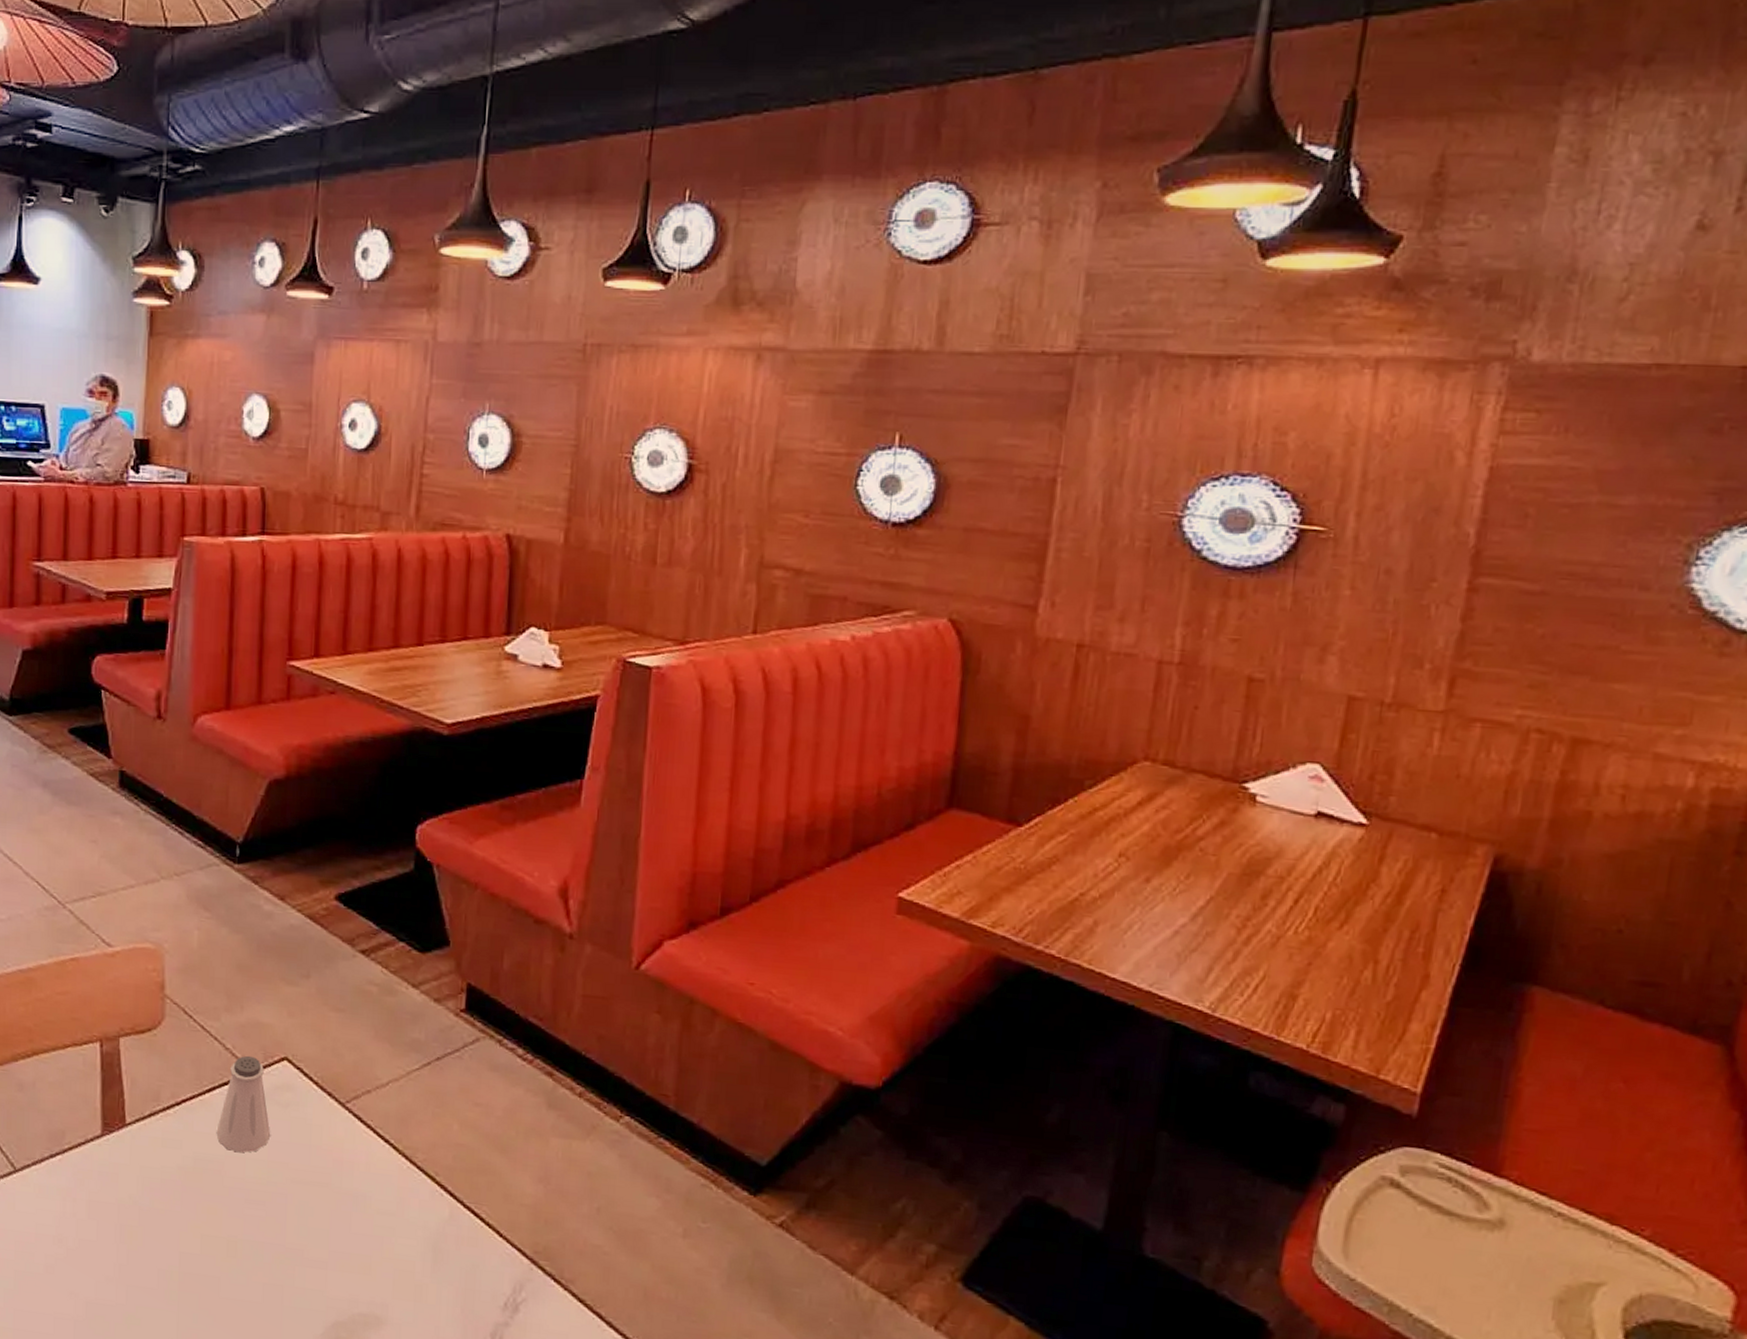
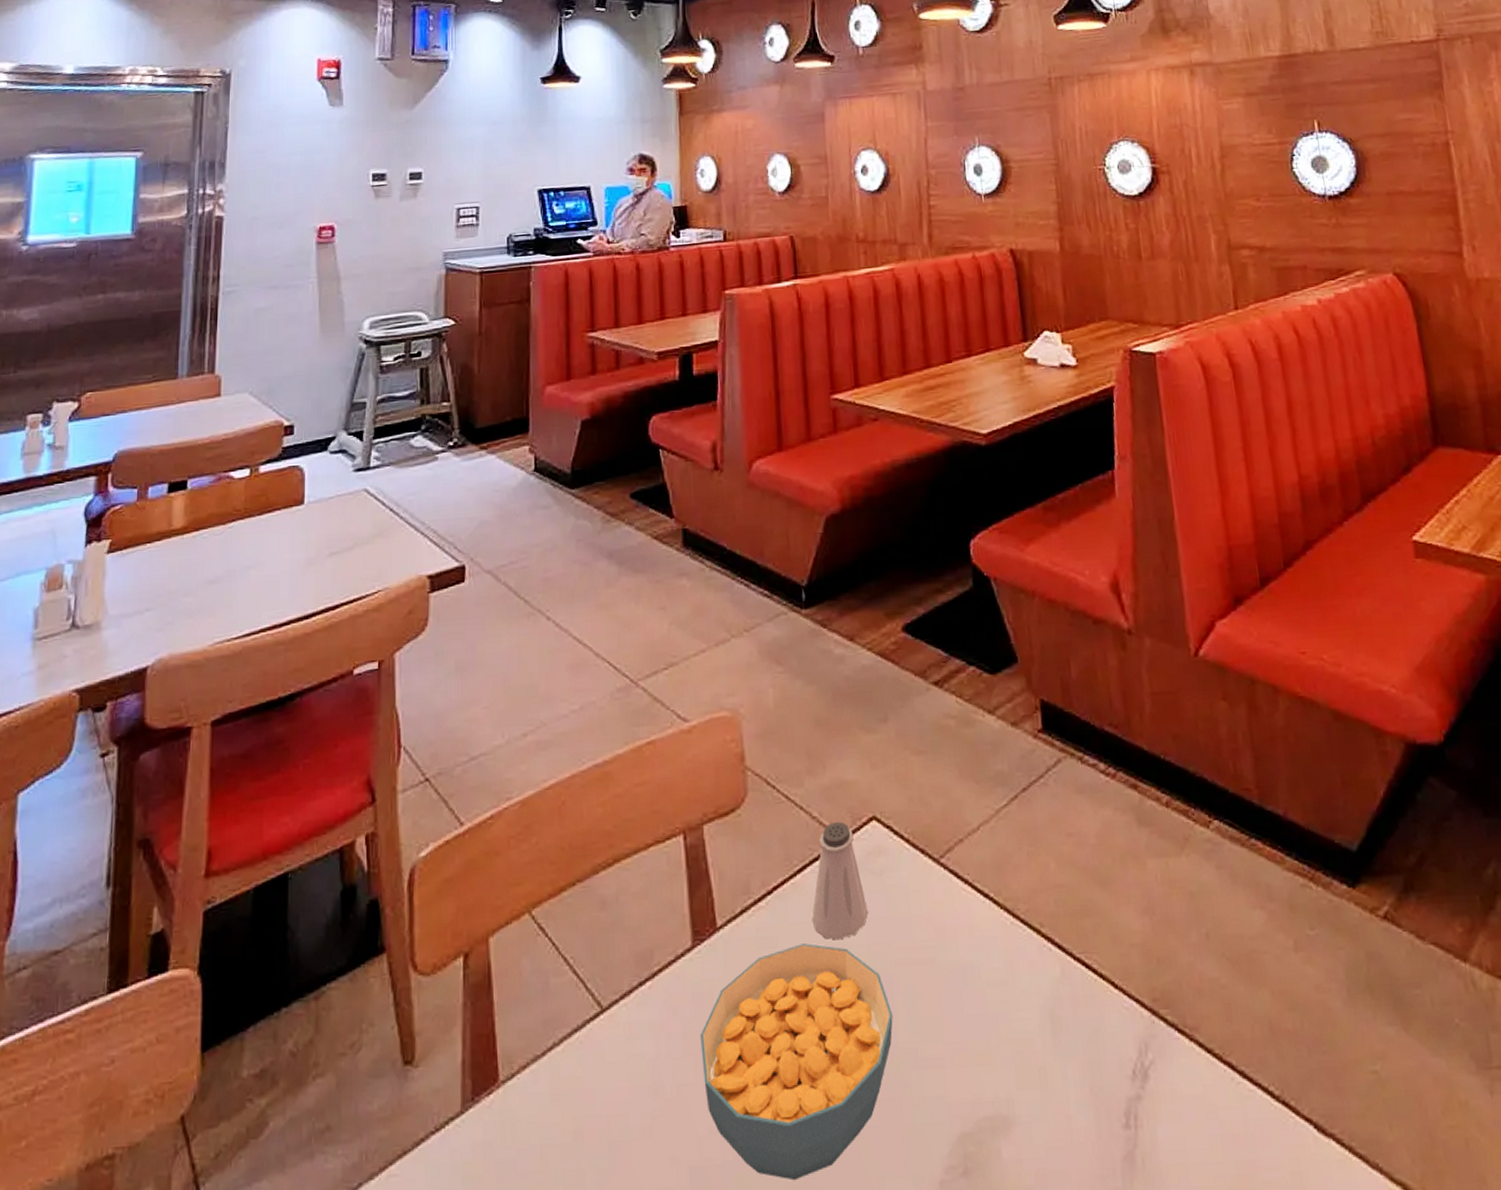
cereal bowl: none [103,1150,284,1329] -> present [700,943,893,1181]

